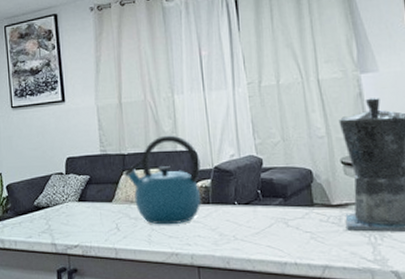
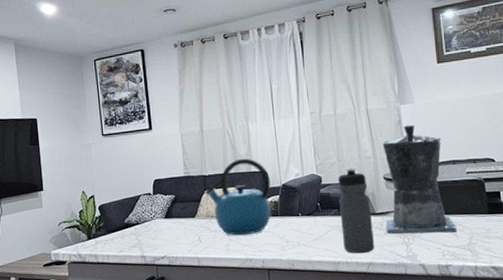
water bottle: none [283,149,332,254] -> present [338,168,375,254]

